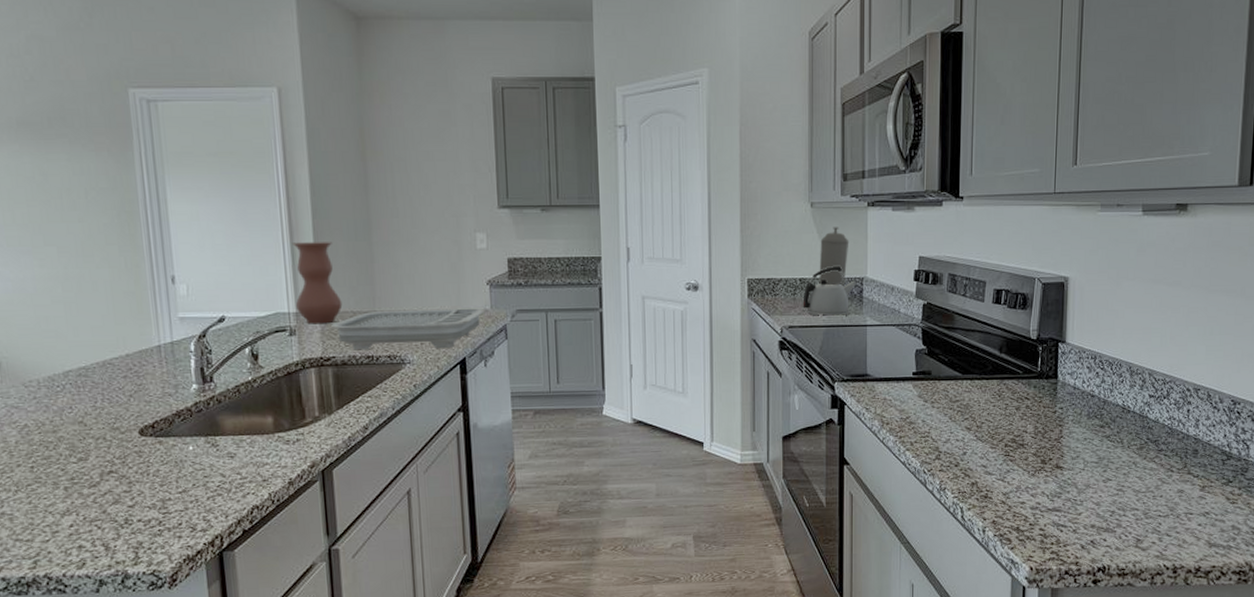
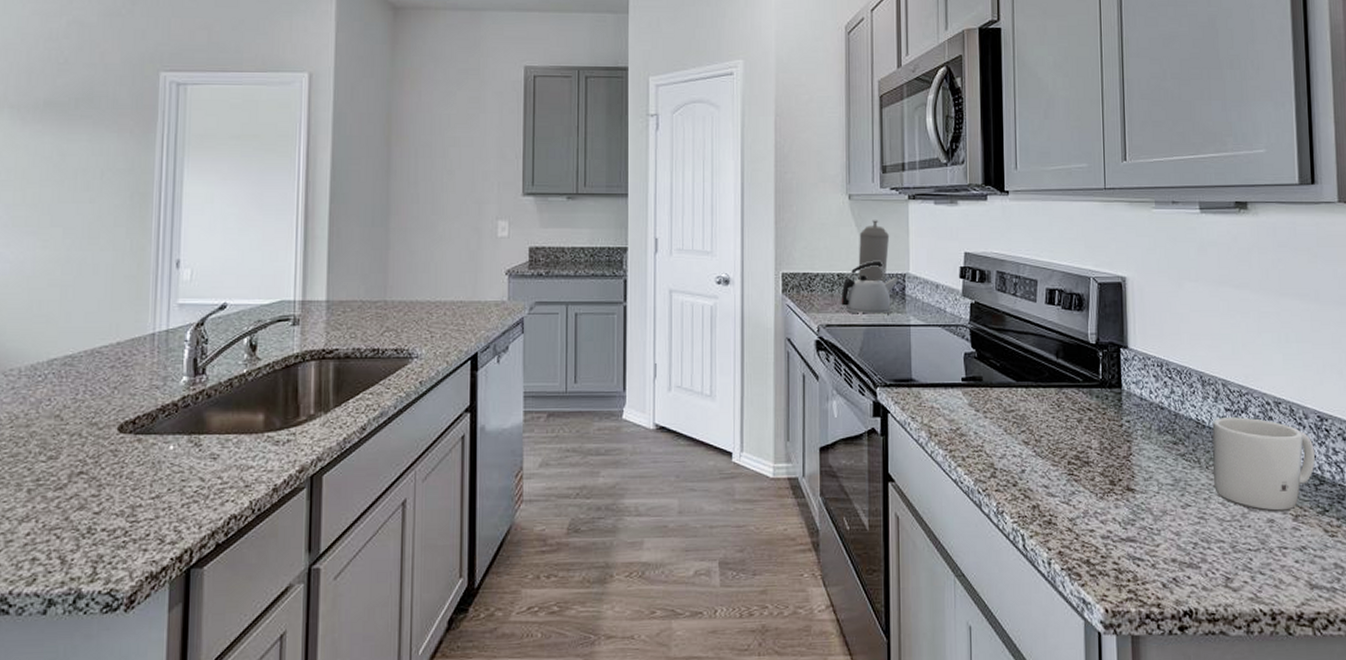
vase: present [291,242,343,324] -> none [302,227,352,314]
dish rack: present [330,308,485,350] -> none [336,299,502,343]
mug: none [1133,402,1226,484] -> present [1212,417,1315,512]

